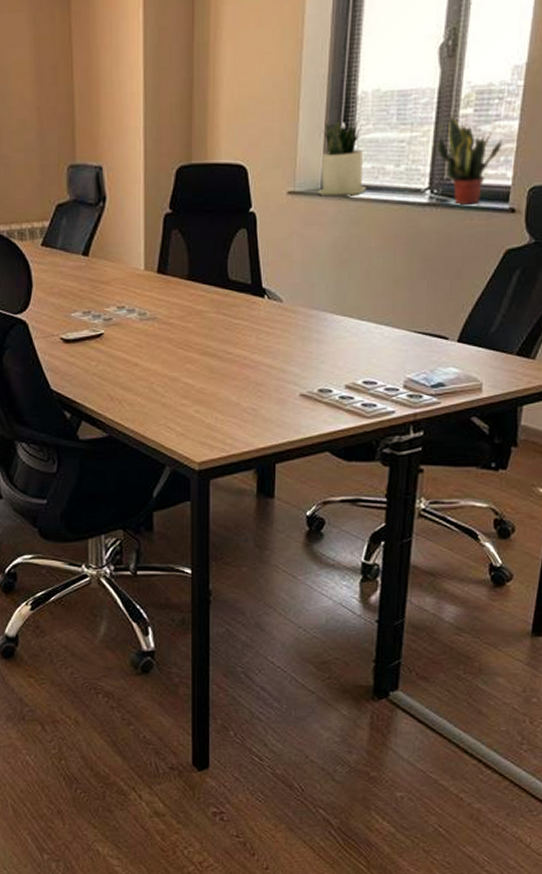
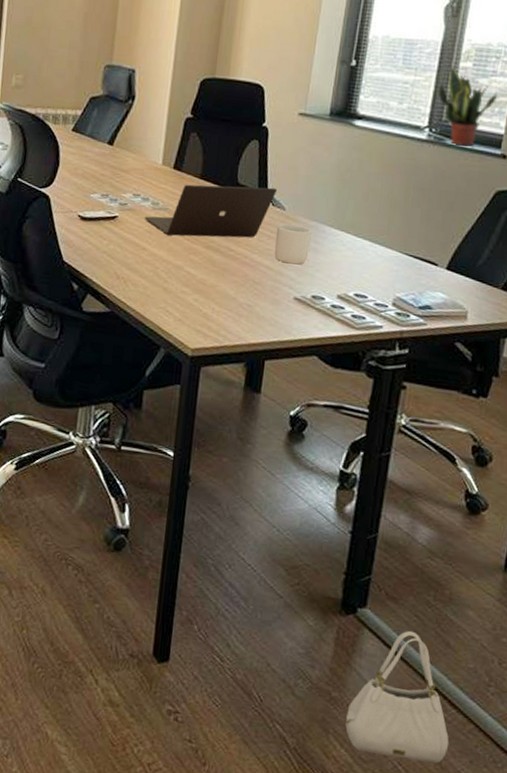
laptop: none [133,279,272,346] -> present [145,184,278,238]
mug: none [274,316,312,359] -> present [274,223,312,265]
planter: present [317,120,366,197] -> none [326,58,371,124]
handbag: none [385,705,486,821] -> present [345,630,450,764]

